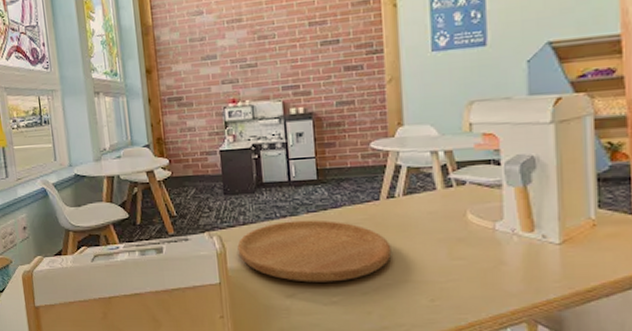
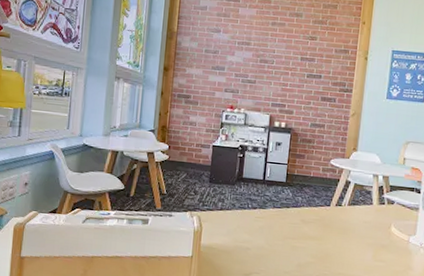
cutting board: present [237,220,392,283] -> none [212,212,333,268]

